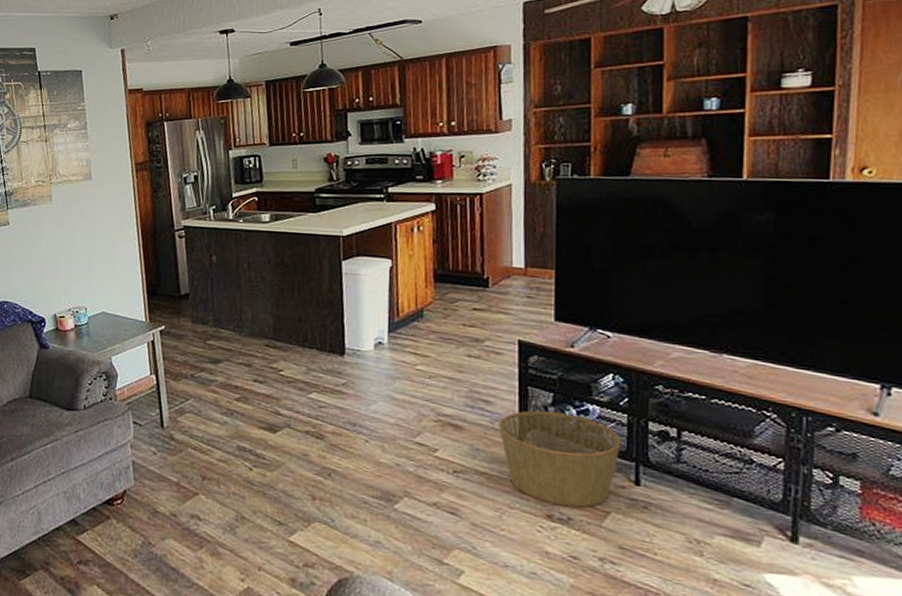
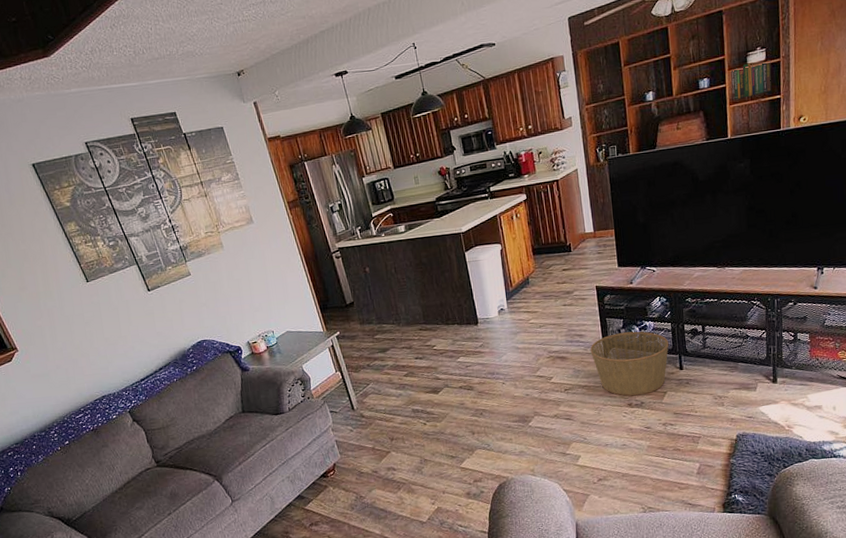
books: none [753,86,820,132] -> present [731,59,772,101]

